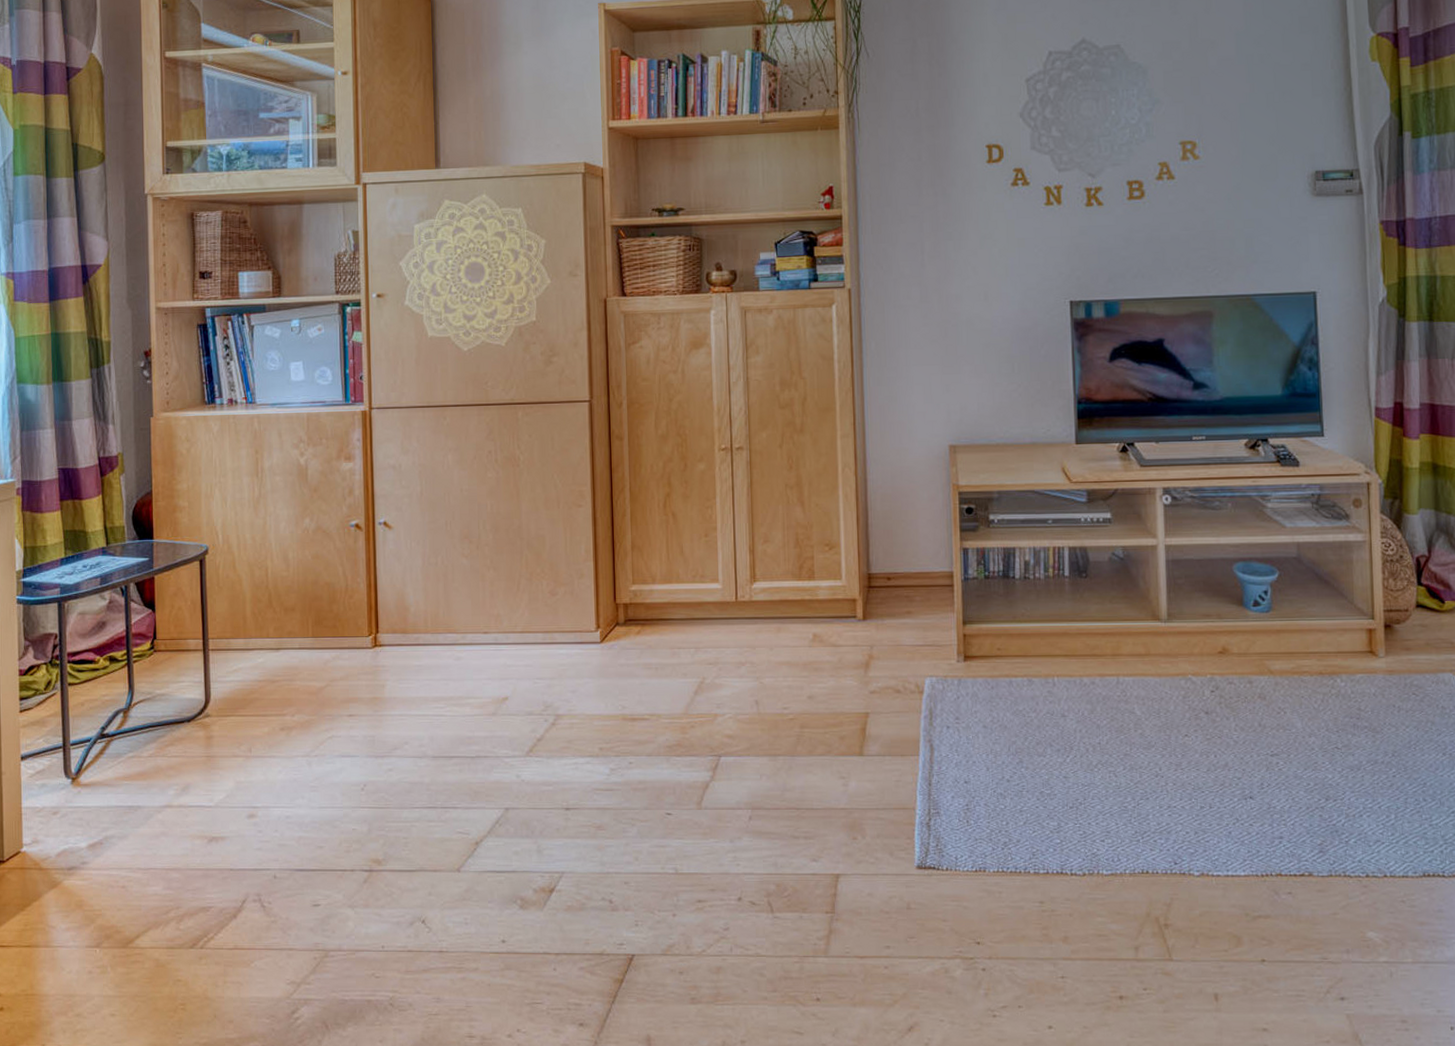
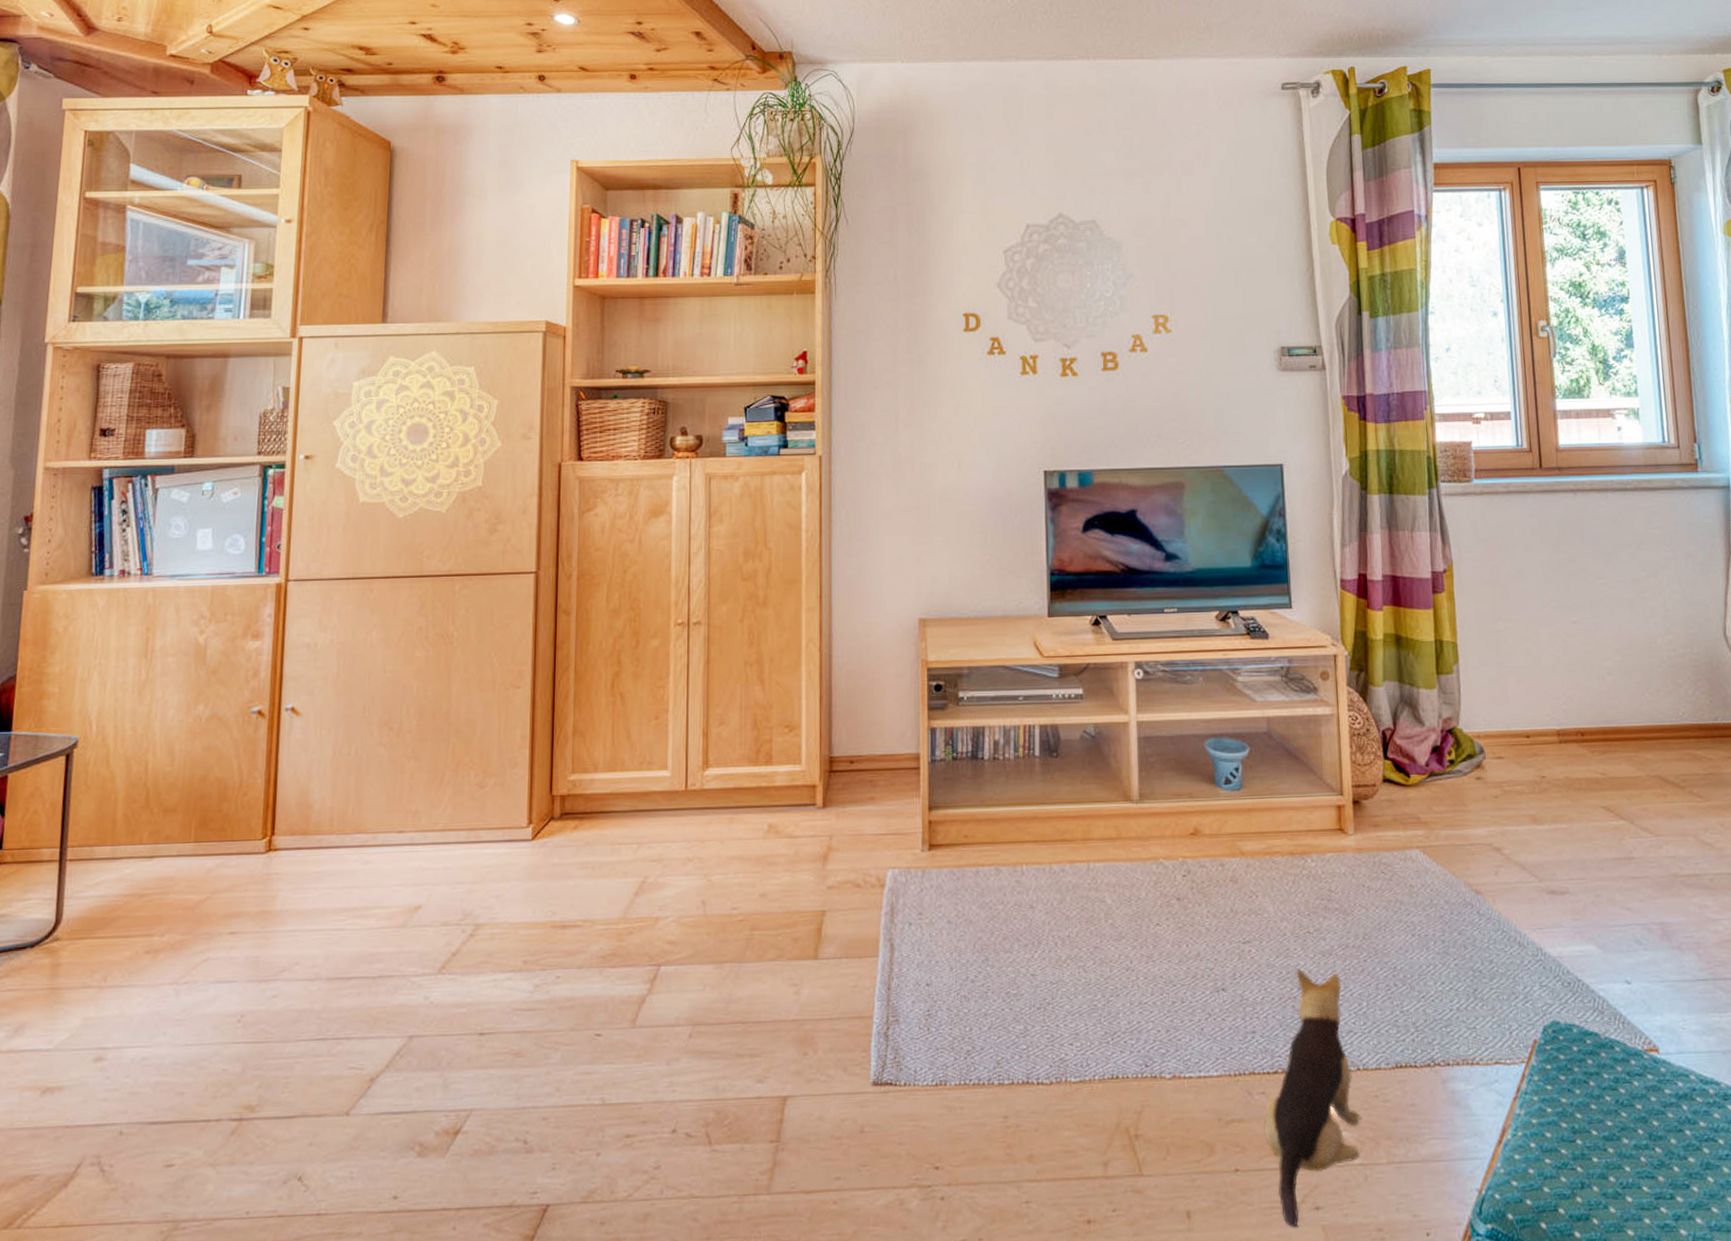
plush toy: none [1290,781,1387,1015] -> present [1264,968,1361,1228]

